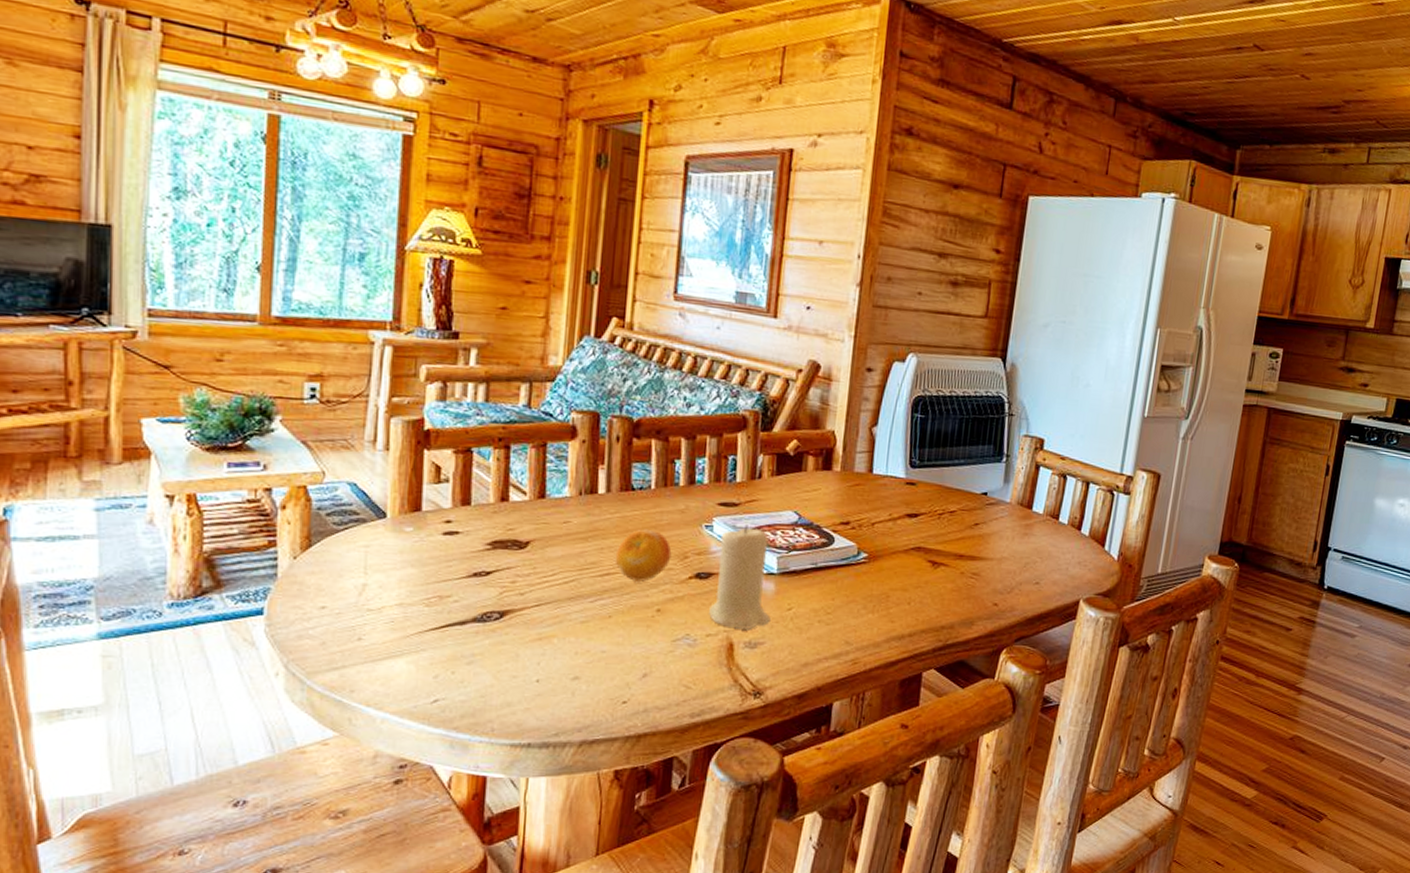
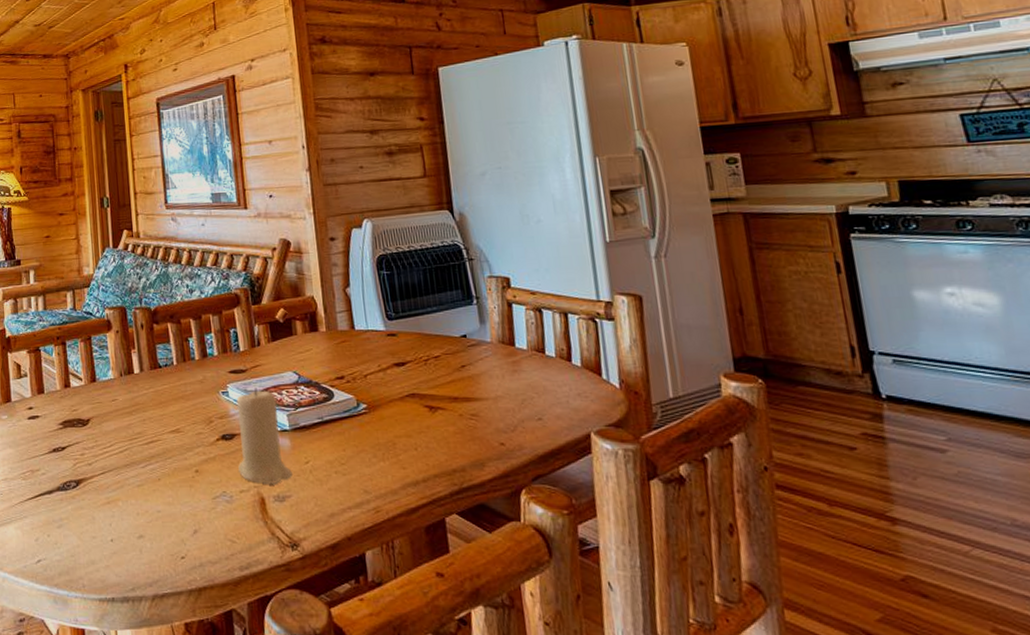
fruit: present [615,529,672,582] -> none [155,400,199,446]

